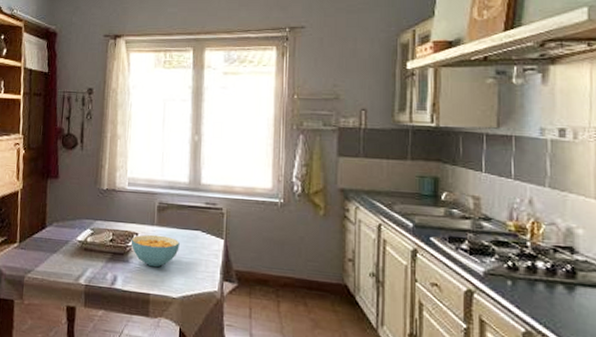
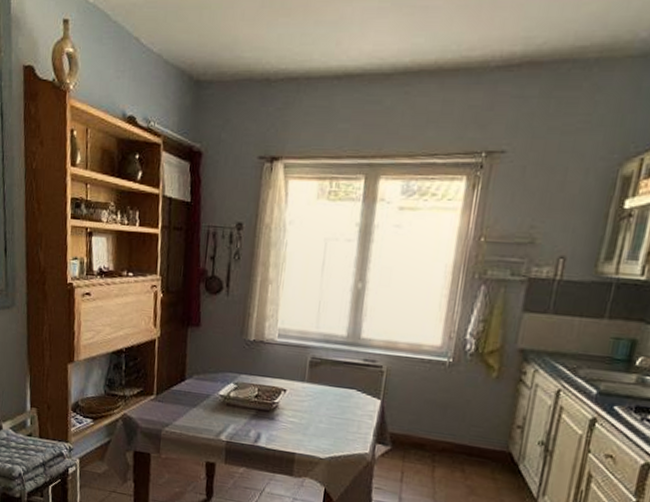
cereal bowl: present [131,234,180,268] -> none [277,391,332,426]

